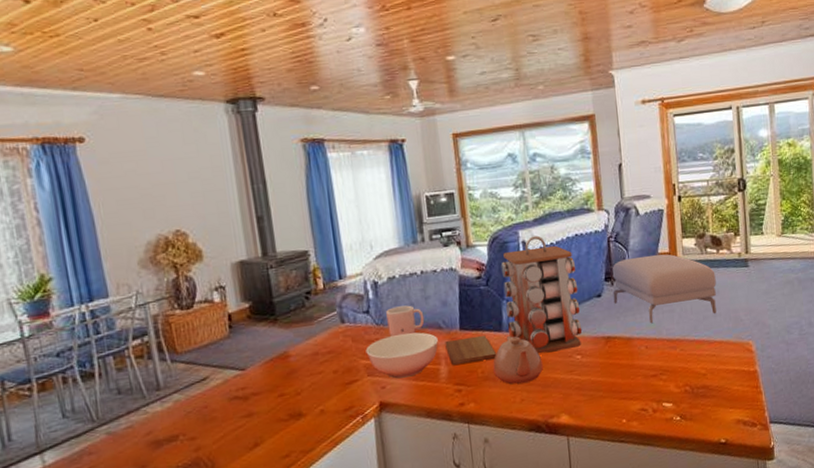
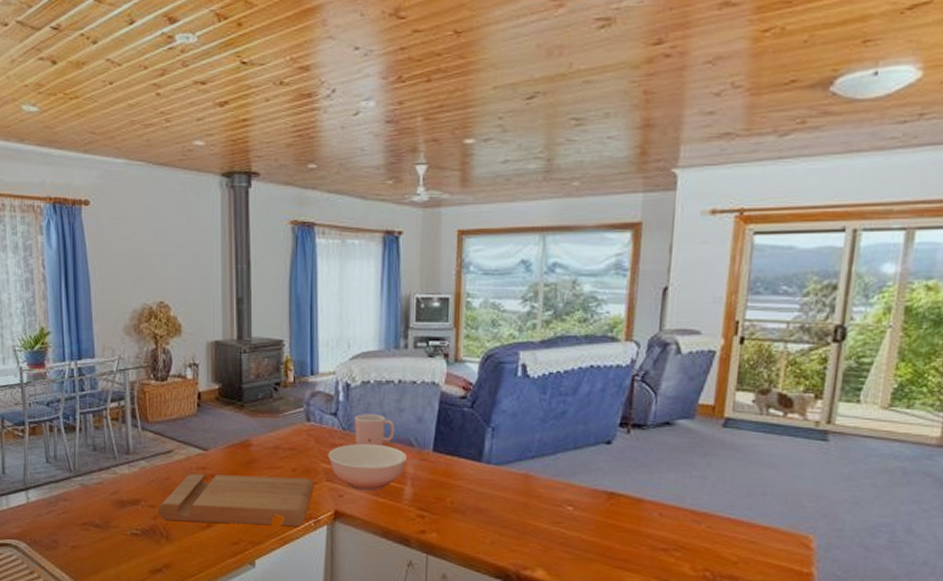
cutting board: none [198,376,358,450] -> present [157,473,314,527]
cutting board: present [445,335,497,365] -> none [414,460,472,490]
teapot: present [493,336,544,385] -> none [464,469,525,524]
spice rack: present [501,235,583,354] -> none [488,360,585,497]
ottoman: present [612,254,716,324] -> none [626,404,776,492]

